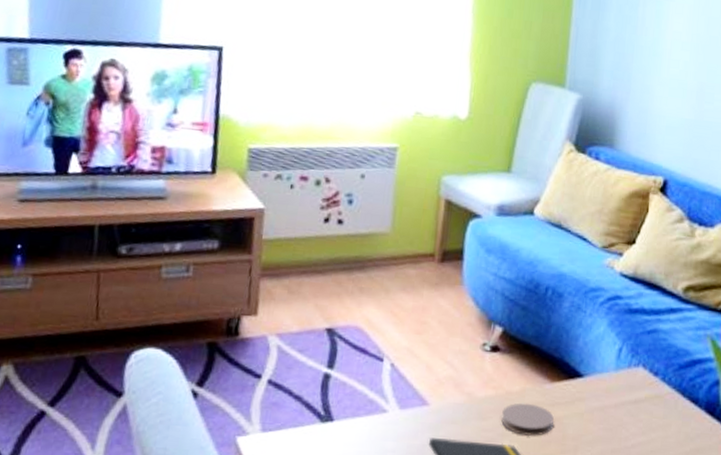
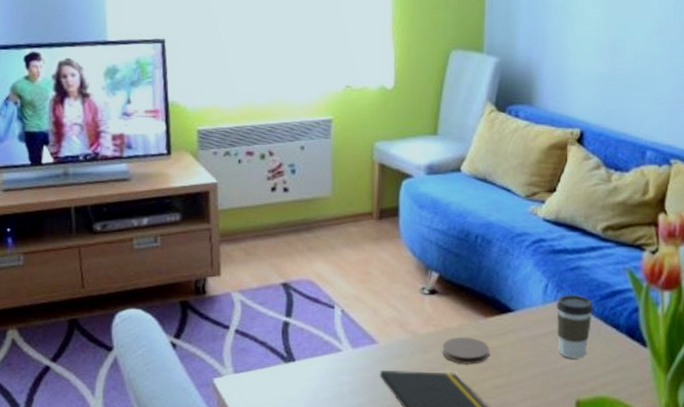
coffee cup: none [629,360,672,437] -> present [557,294,594,360]

